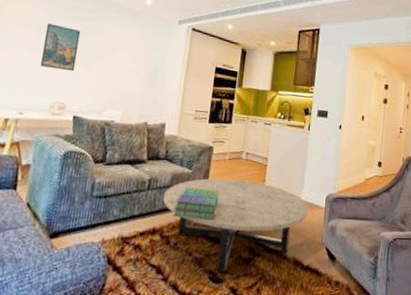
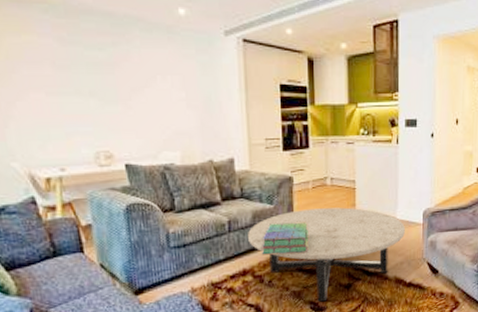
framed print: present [40,23,81,72] -> none [60,56,112,113]

